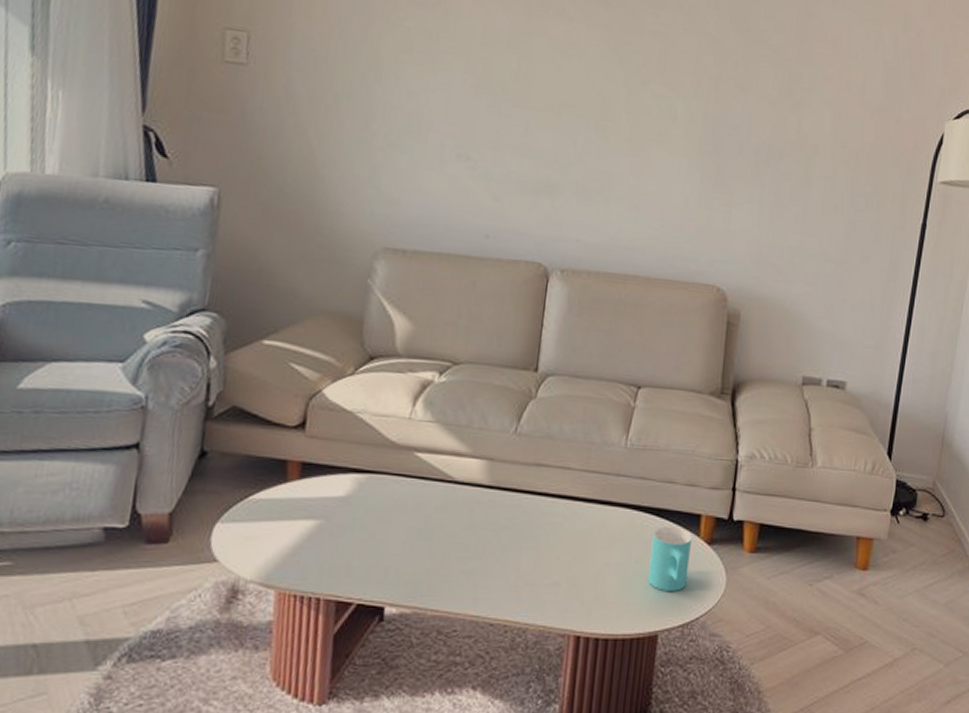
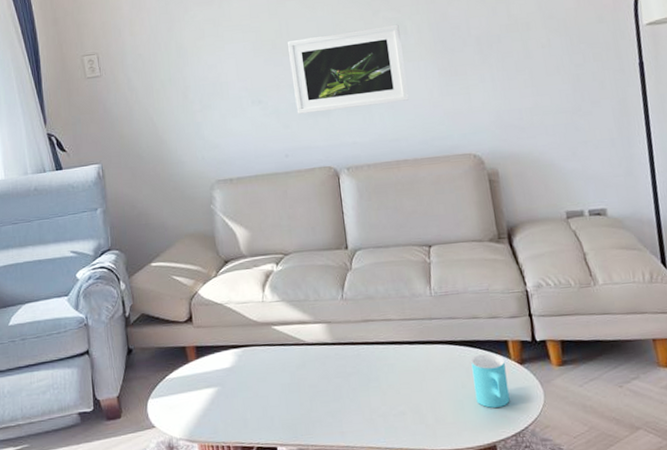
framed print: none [514,88,669,204] -> present [288,24,409,114]

